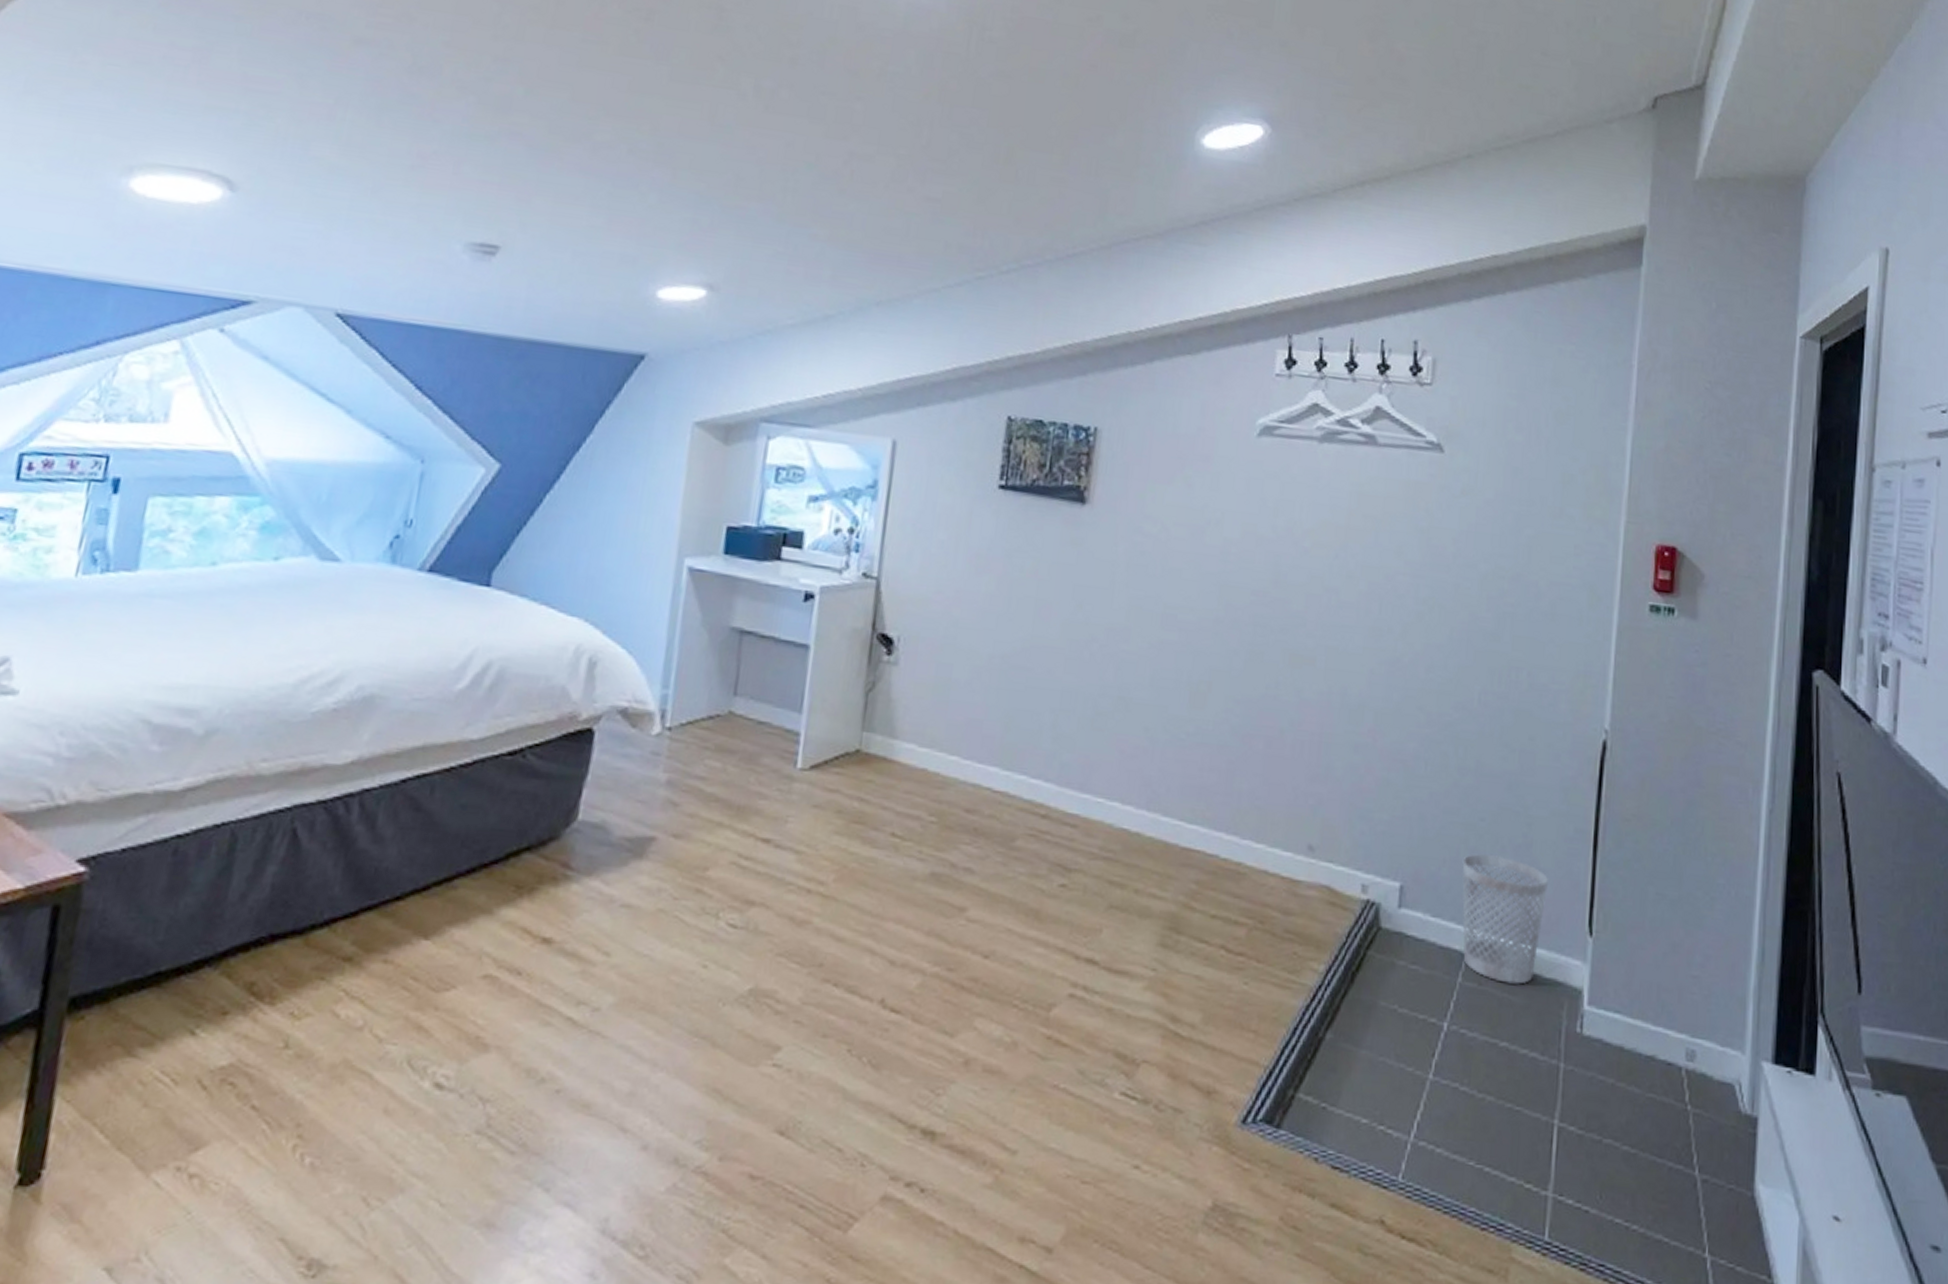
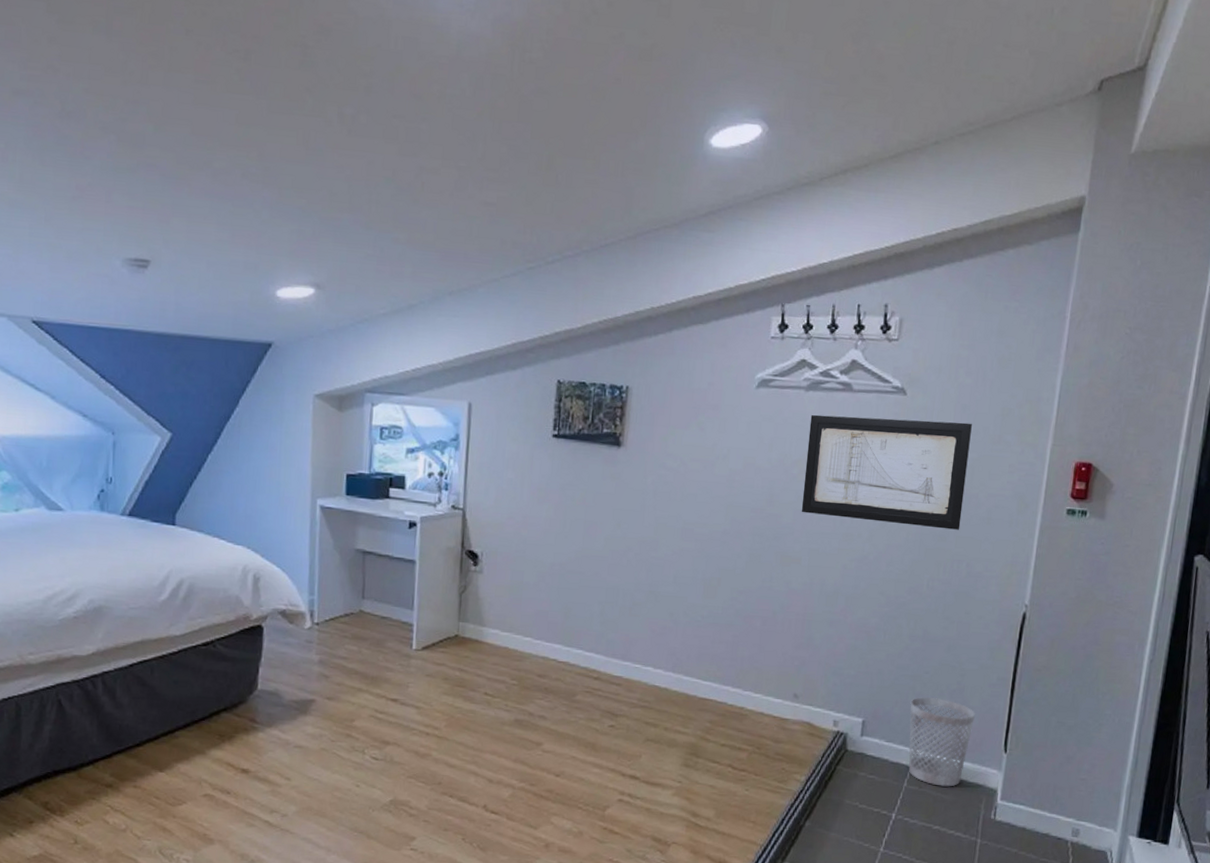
wall art: none [1315,472,1526,628] -> present [801,414,972,530]

